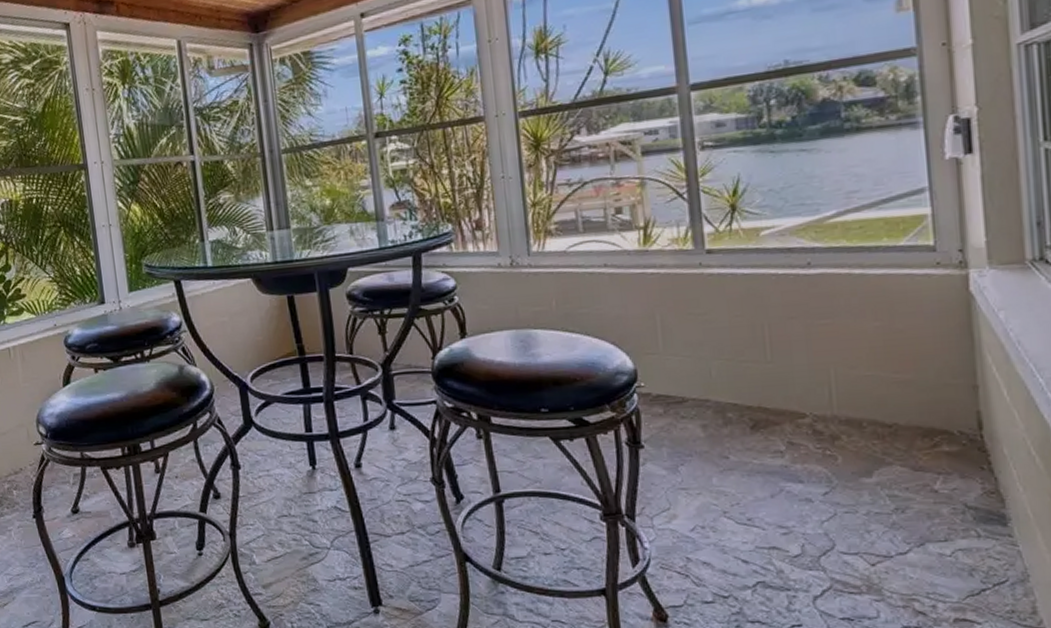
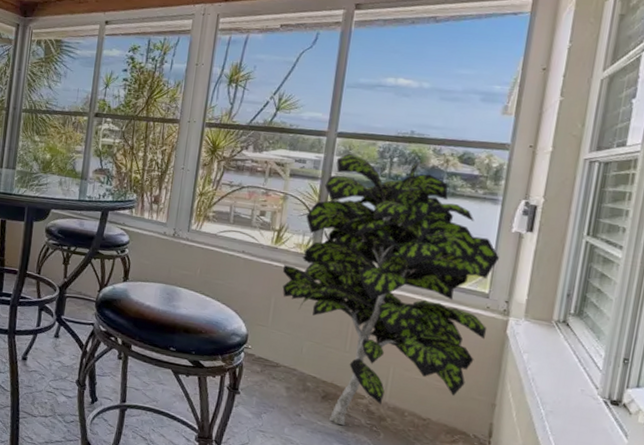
indoor plant: none [660,98,944,459] -> present [282,153,500,425]

